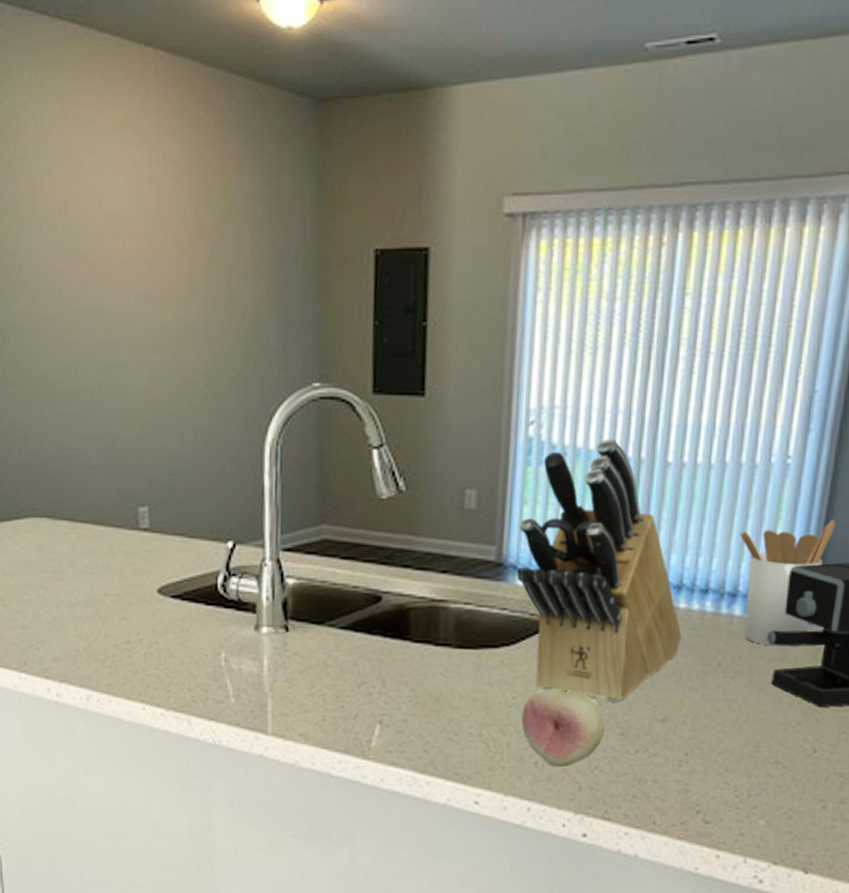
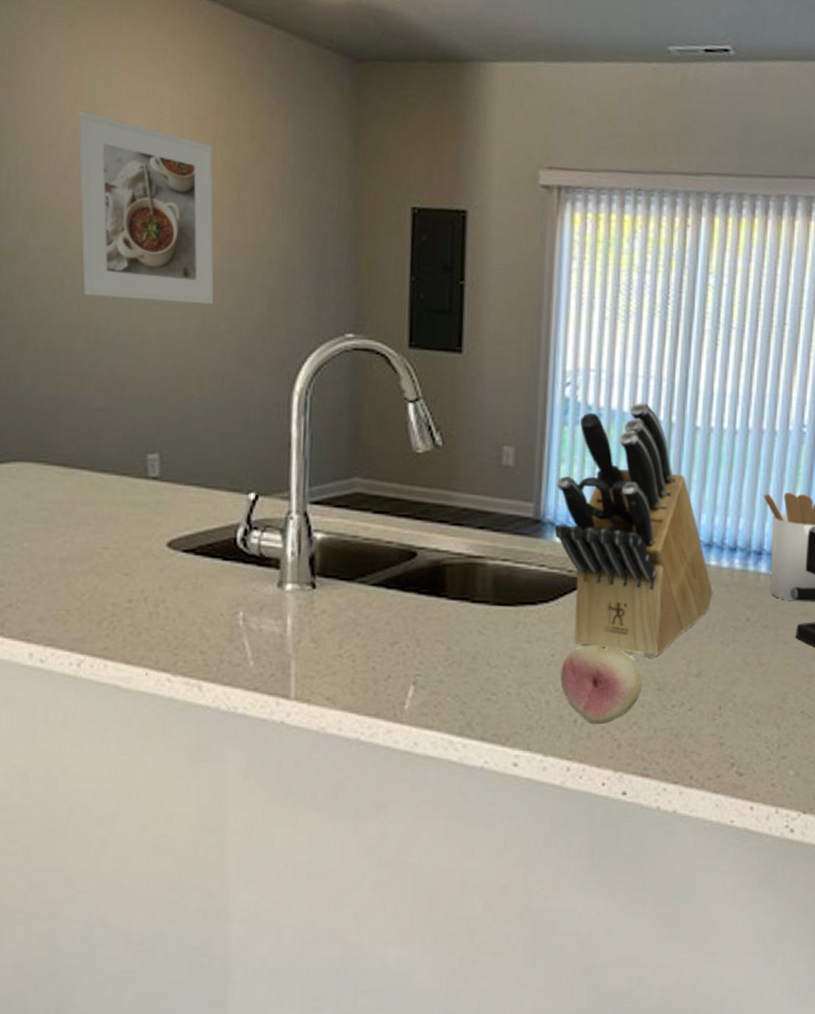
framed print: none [68,182,192,362] -> present [78,111,214,305]

